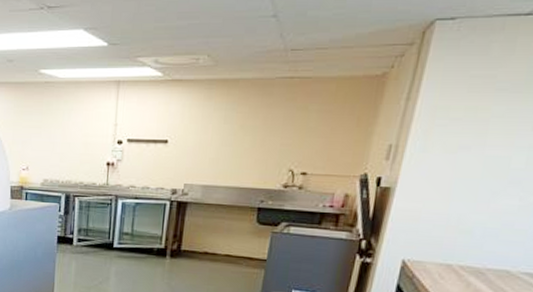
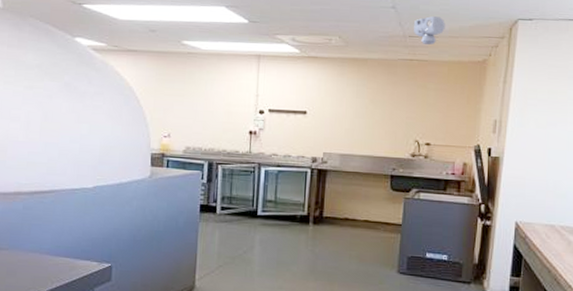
security camera: none [297,23,338,58] -> present [414,16,445,45]

